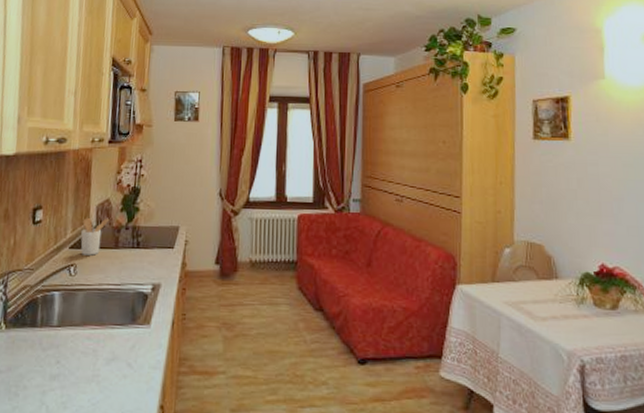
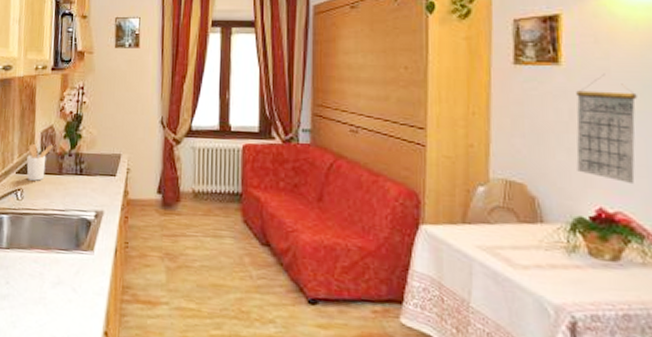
calendar: none [583,147,630,243] -> present [576,73,637,185]

